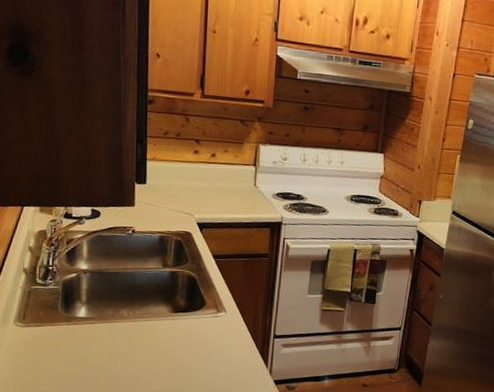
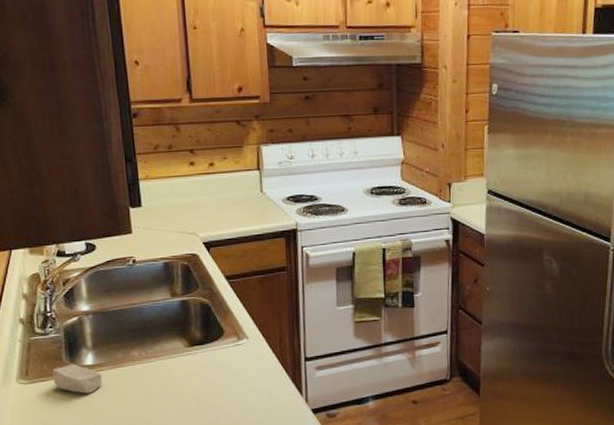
soap bar: none [47,314,92,342] -> present [52,364,103,394]

